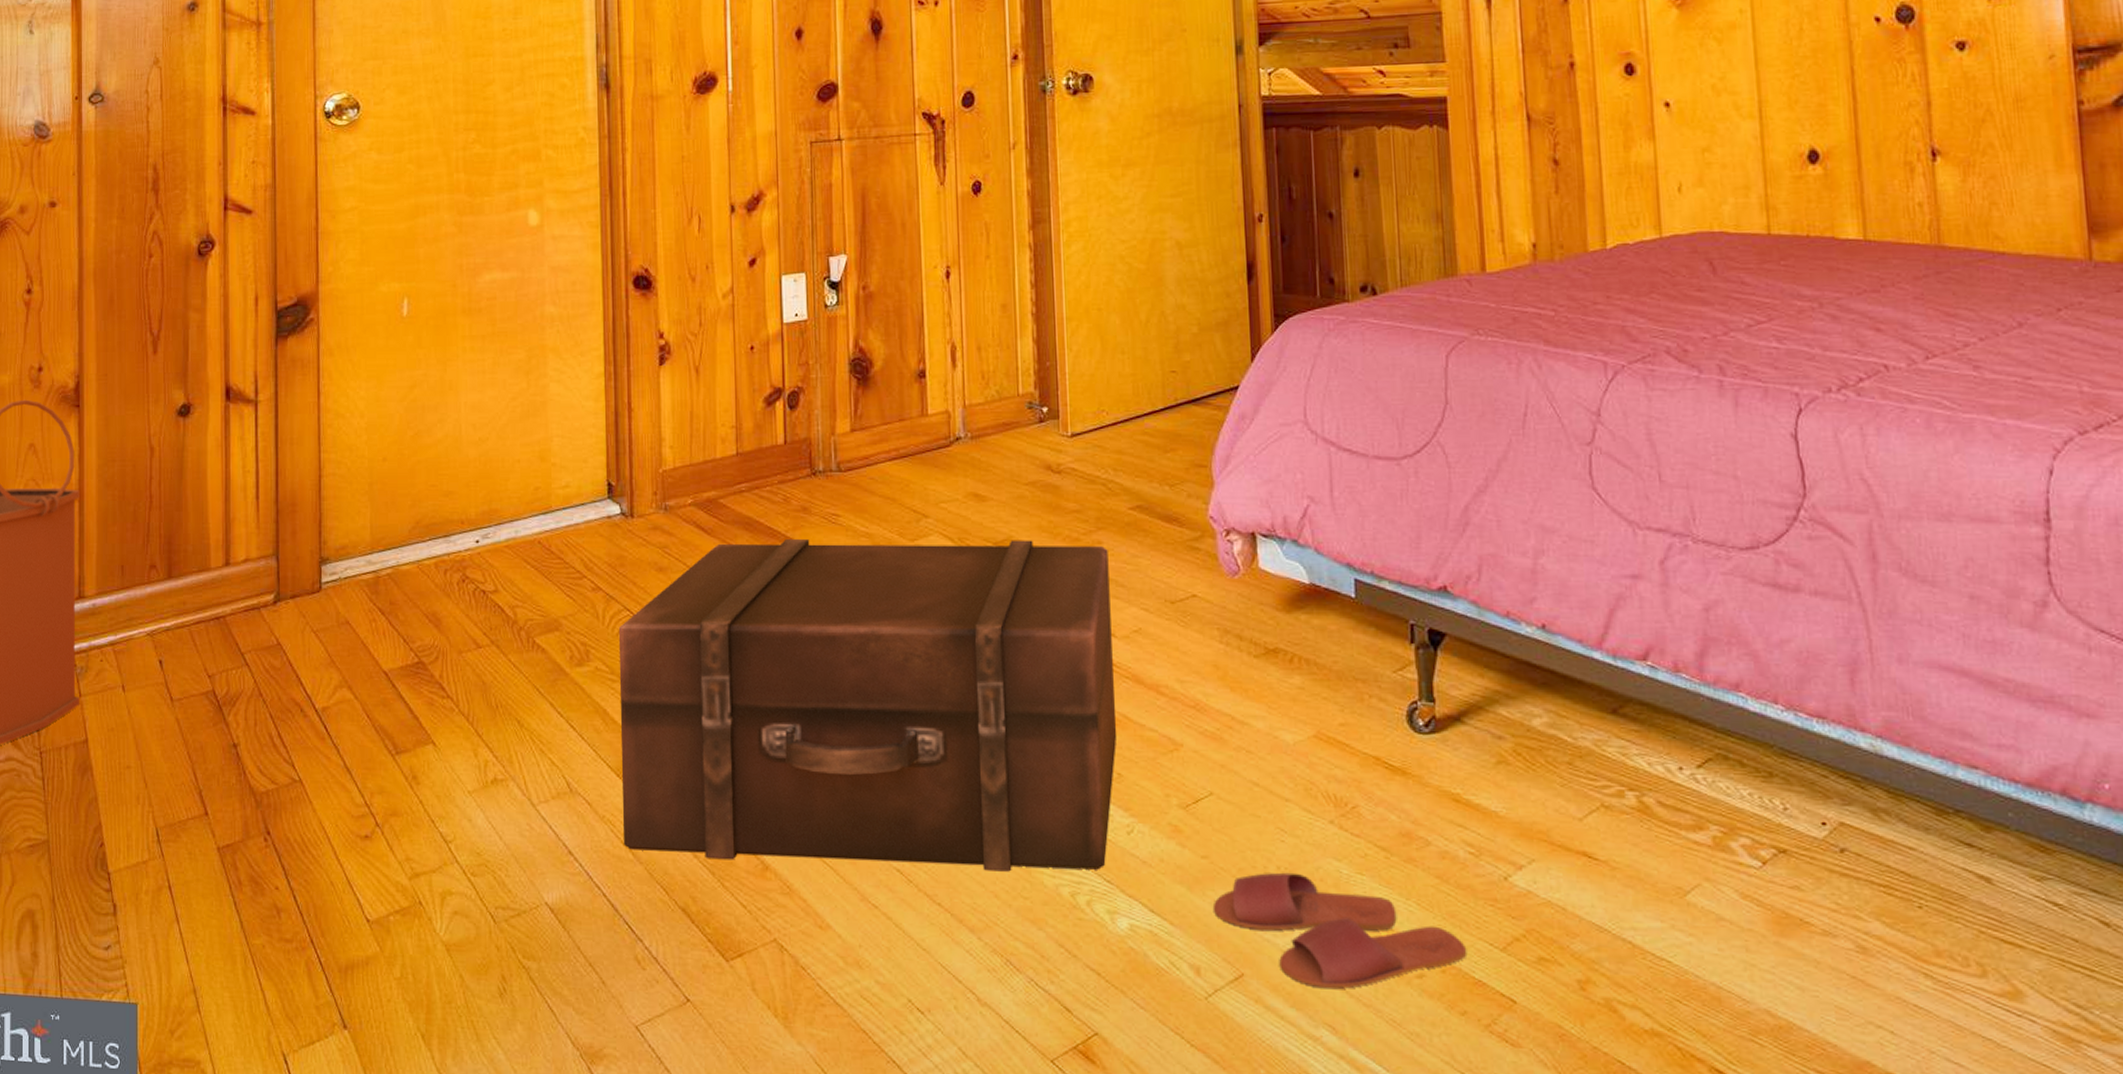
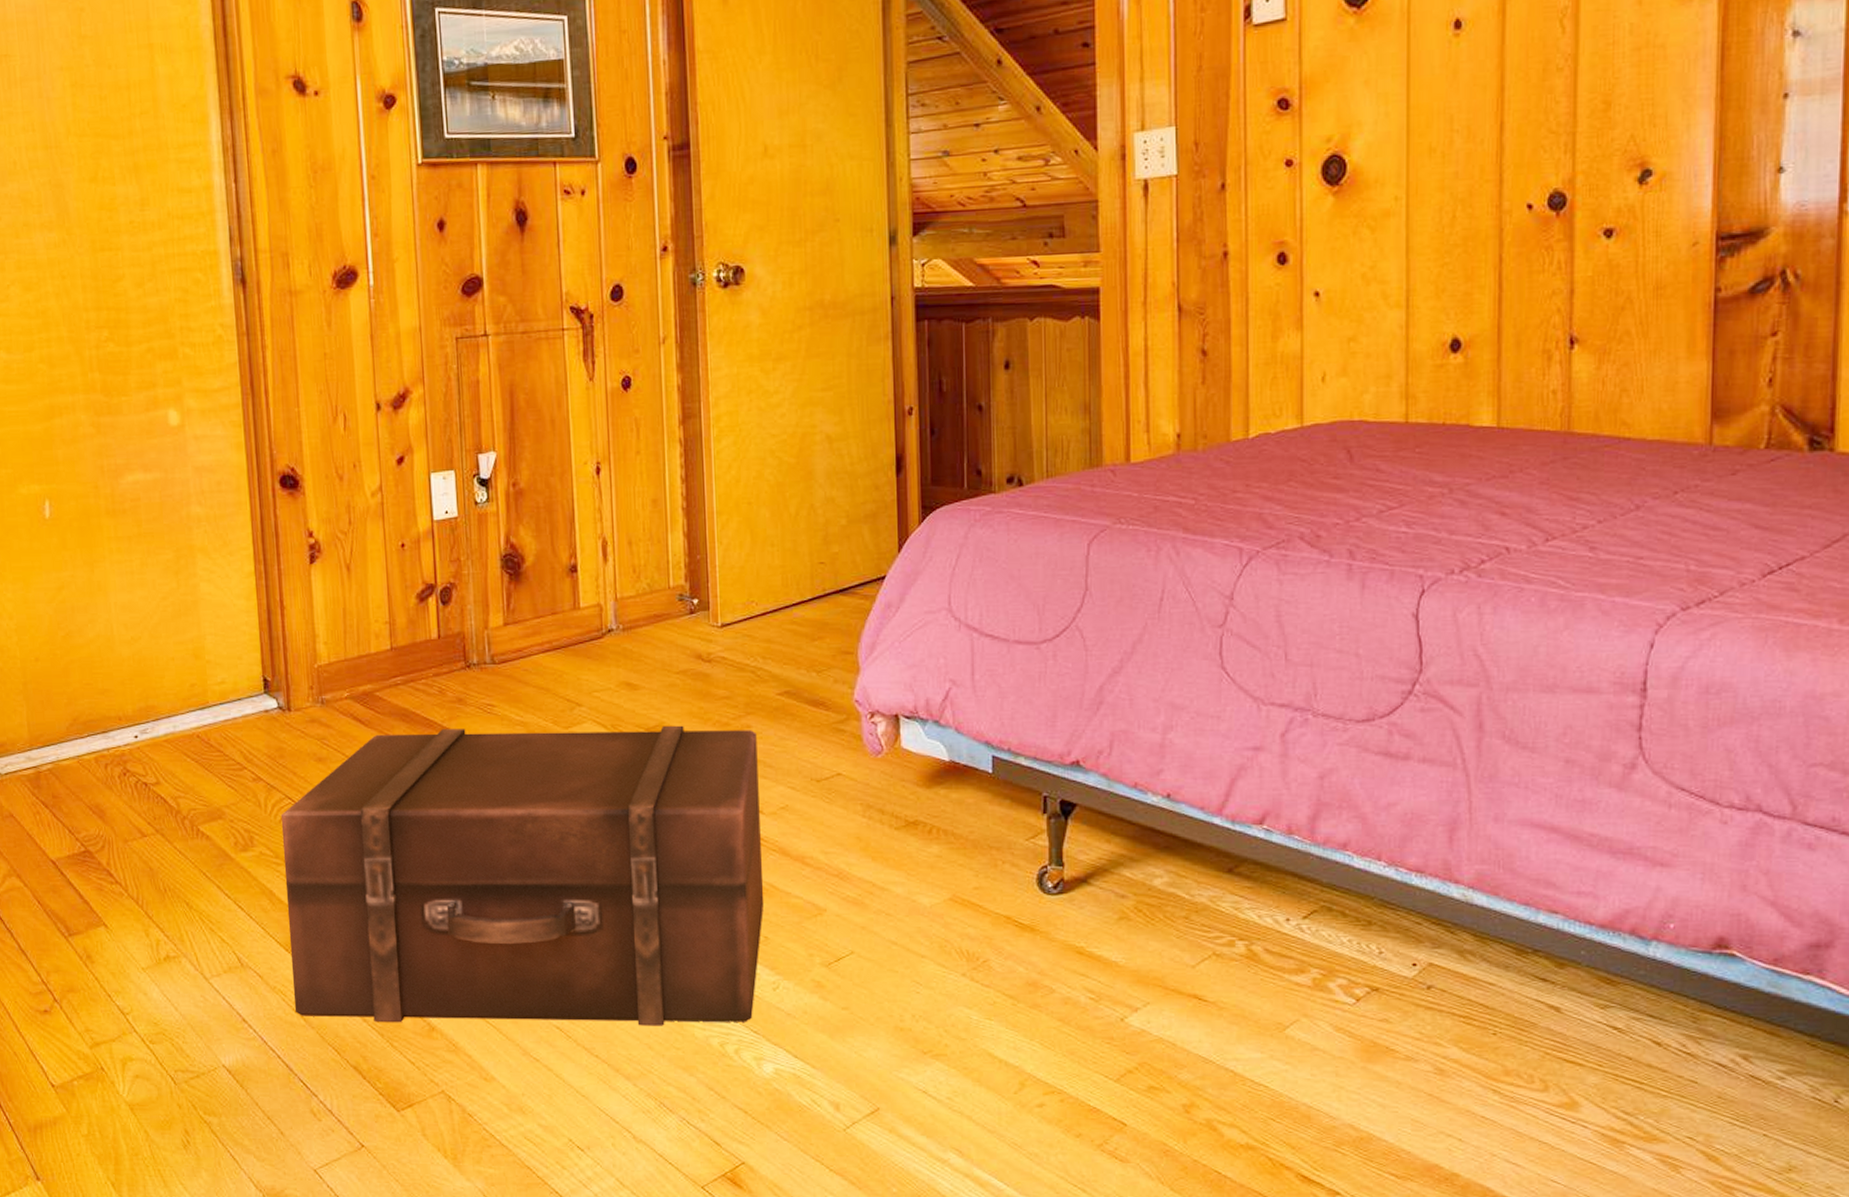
slippers: present [1214,872,1467,989] -> none [853,1020,1084,1118]

